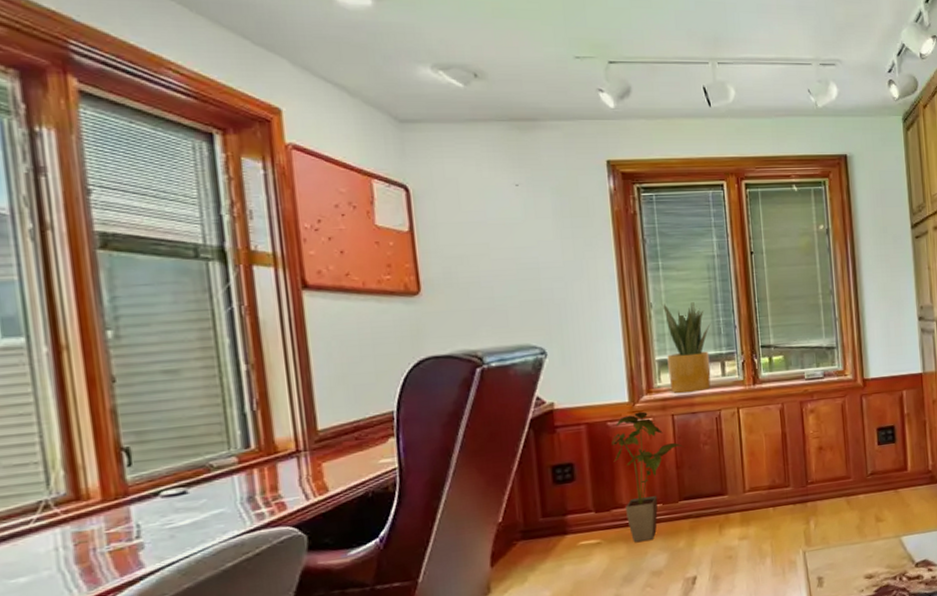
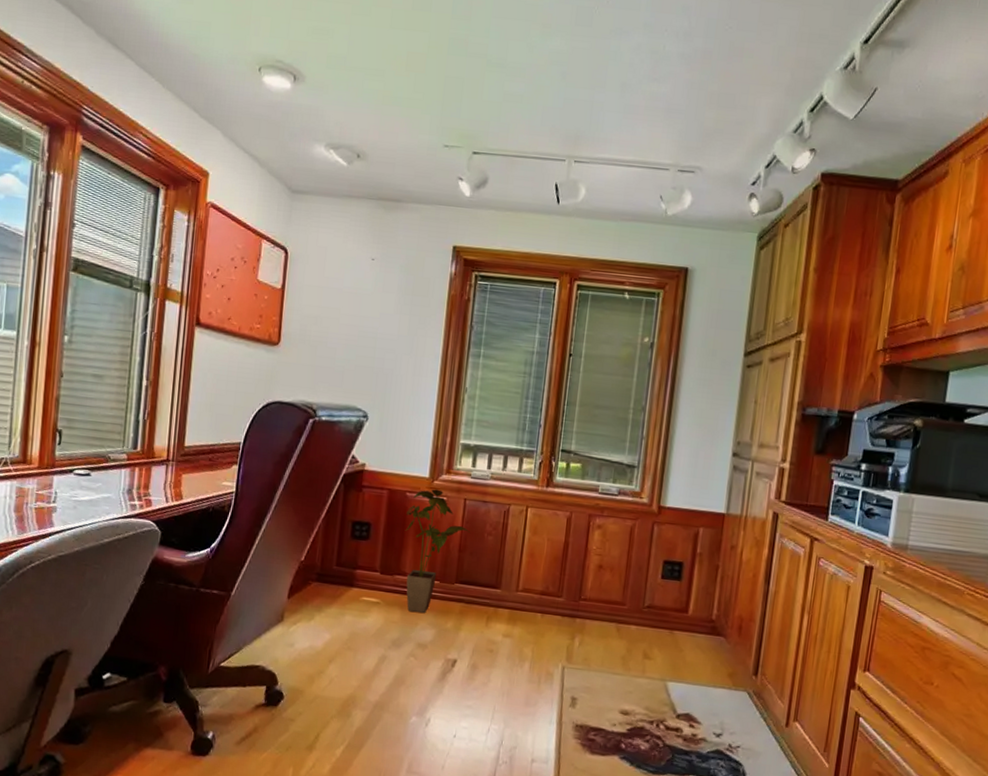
planter: present [661,302,711,394] -> none [468,389,517,483]

